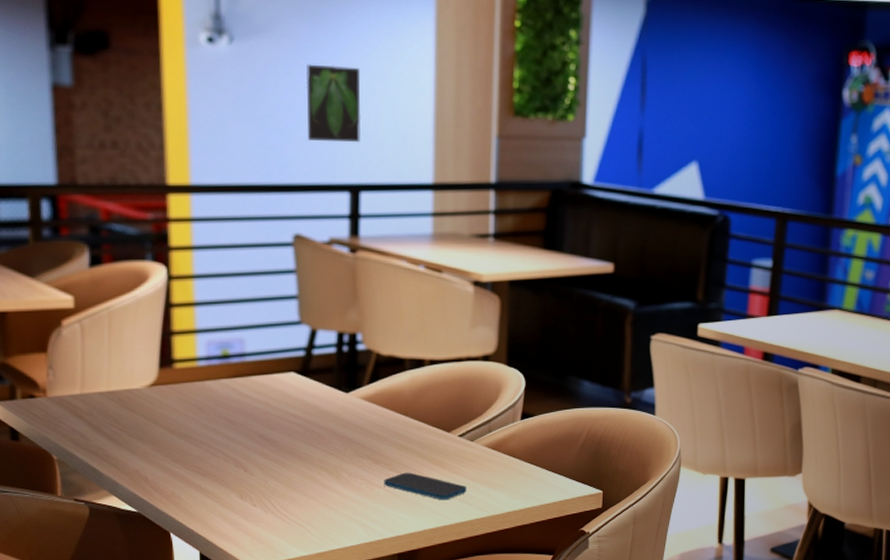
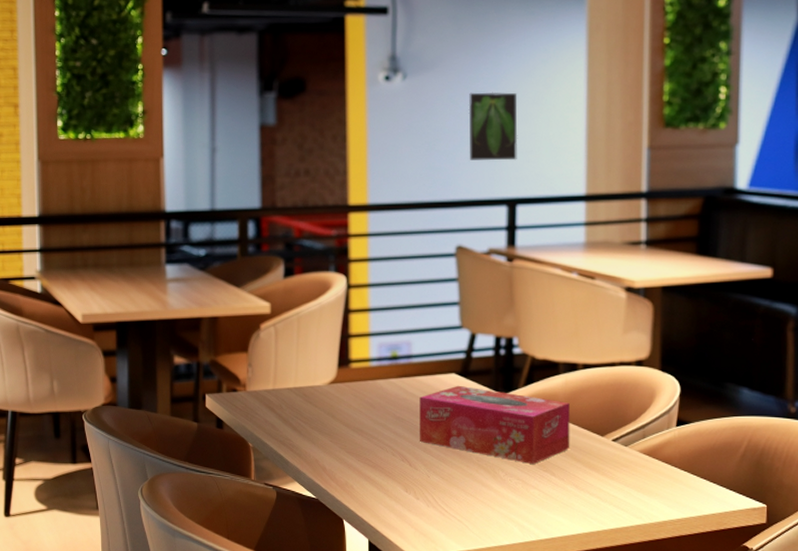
tissue box: none [254,384,416,463] -> present [419,385,570,464]
smartphone: present [384,472,467,500] -> none [539,474,621,505]

